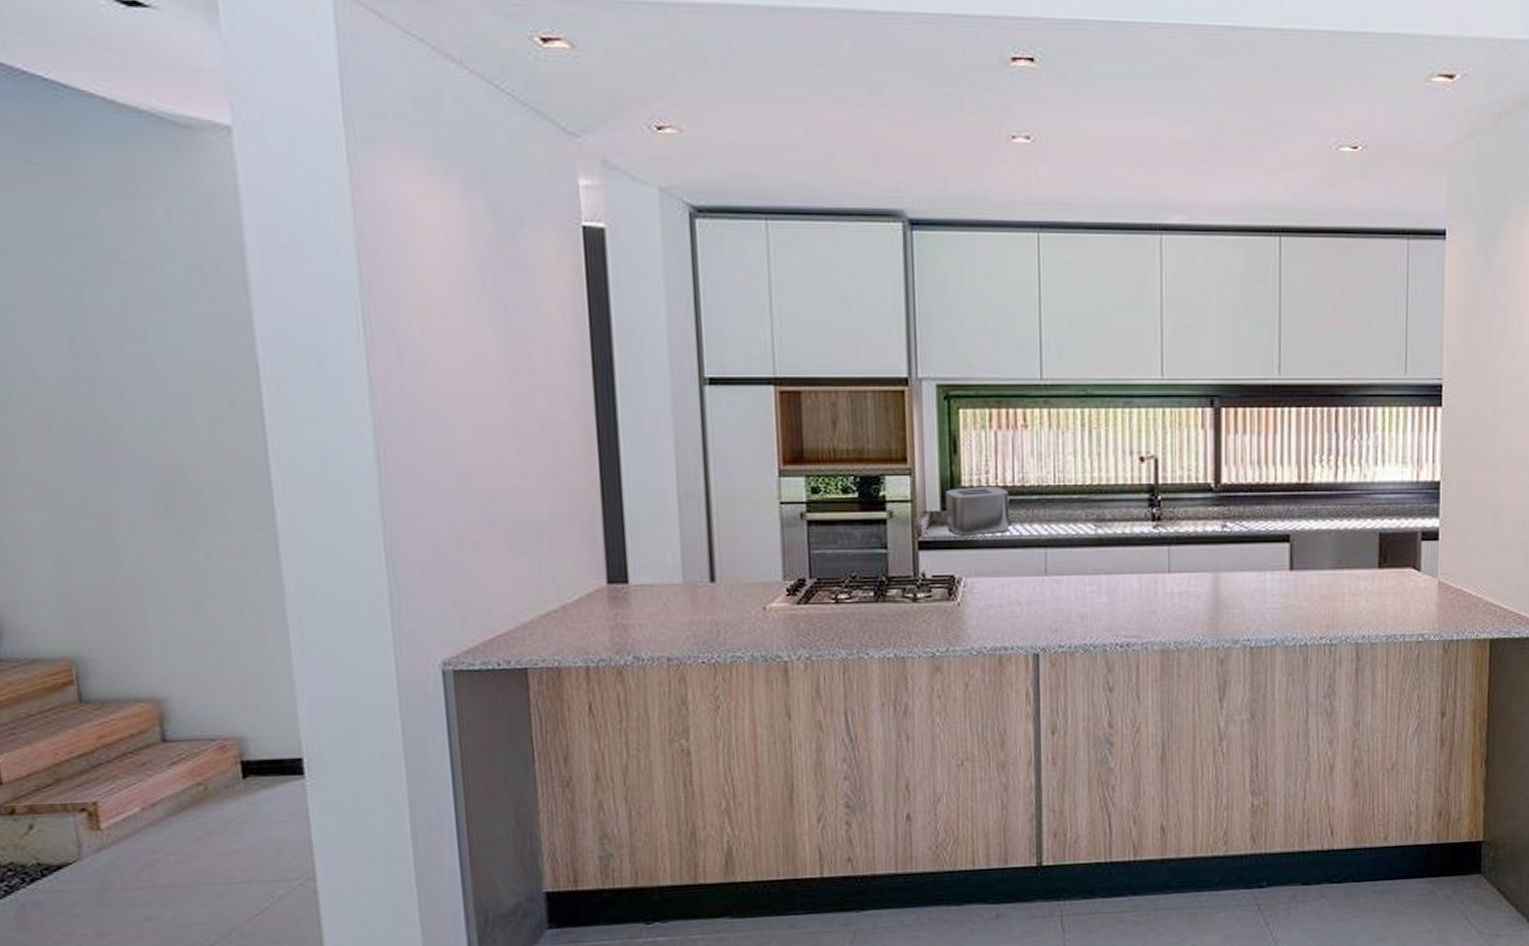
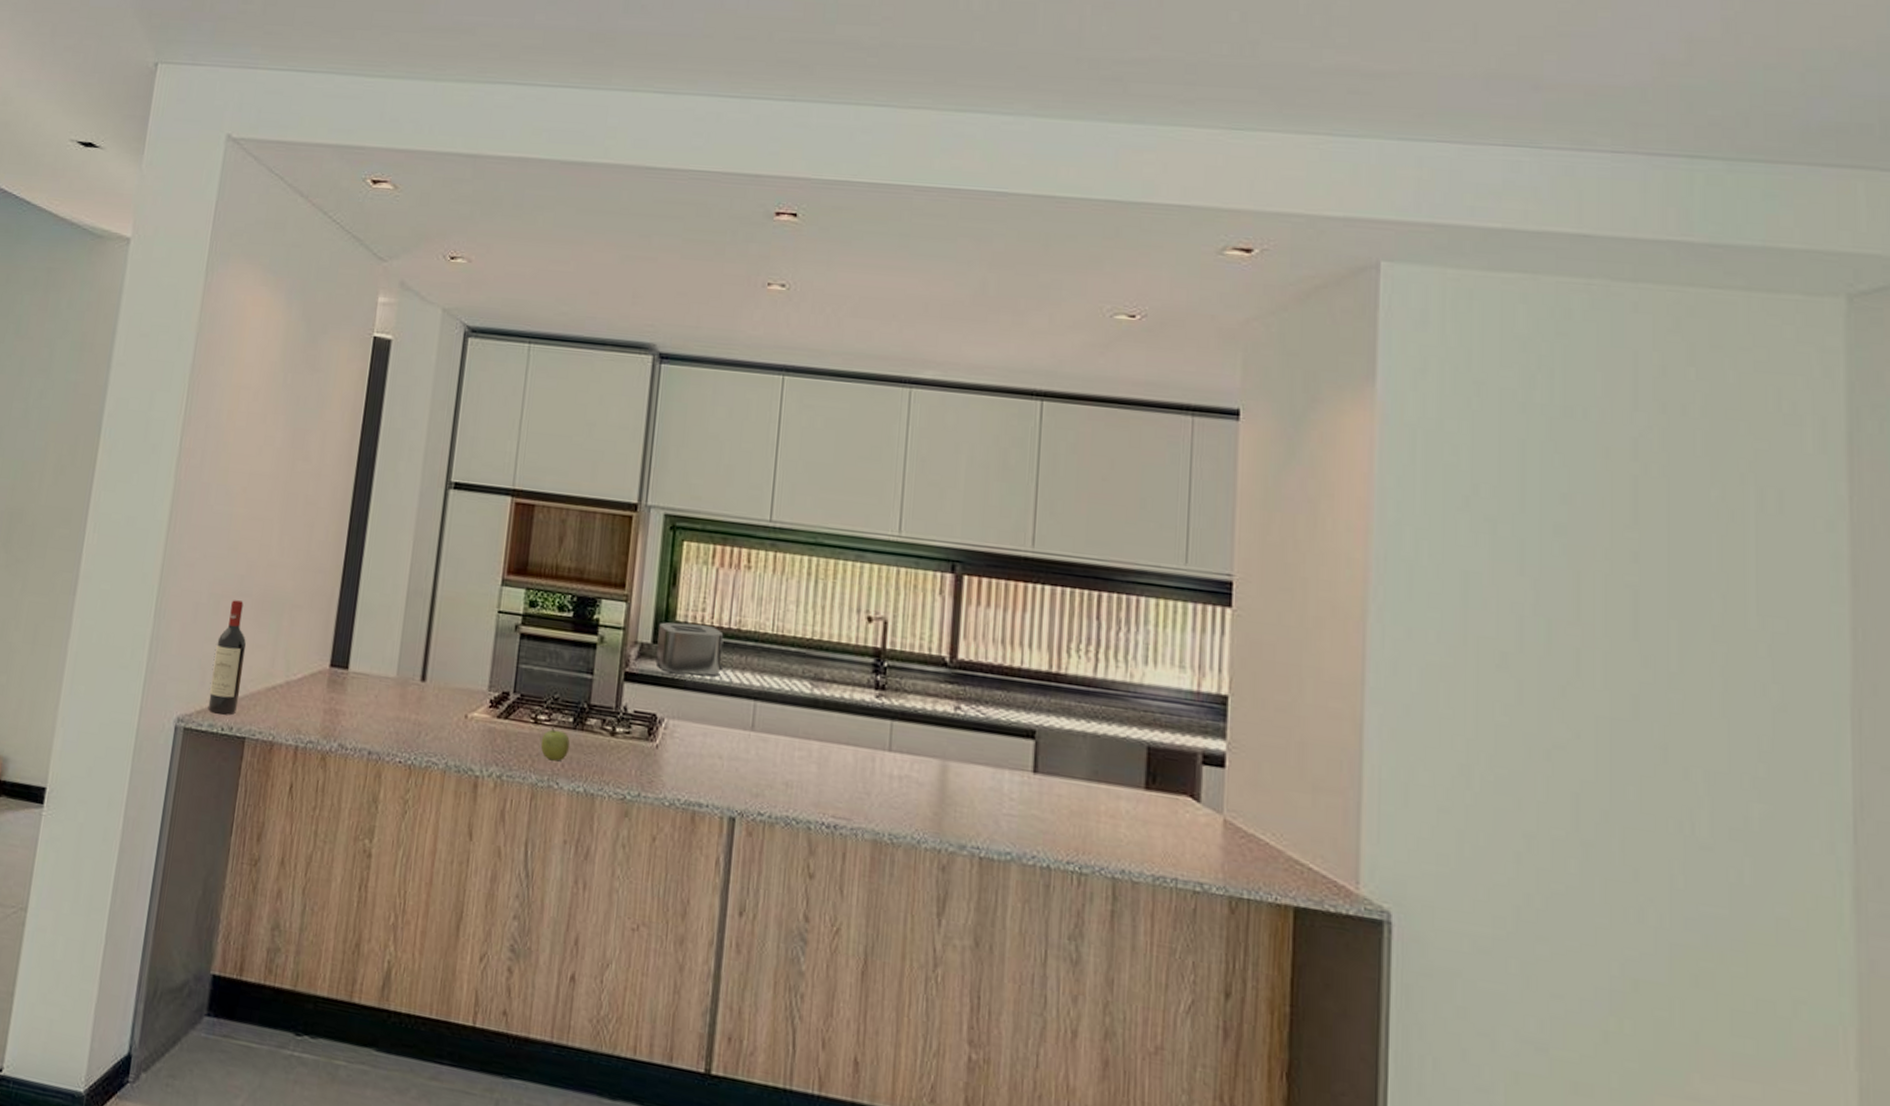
wine bottle: none [470,532,511,652] -> present [207,600,247,716]
fruit: none [845,604,874,634] -> present [540,727,570,761]

